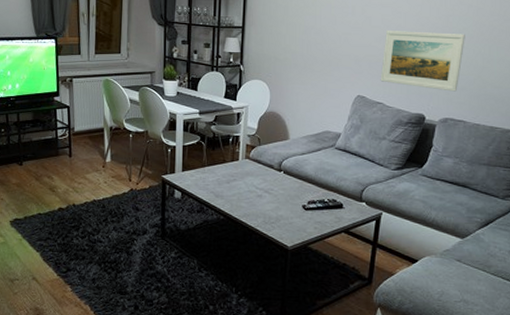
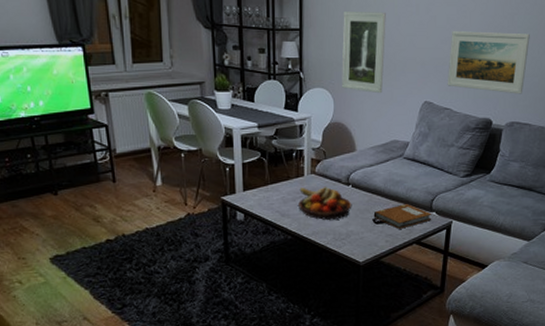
fruit bowl: none [232,171,283,205] -> present [298,186,352,221]
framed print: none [279,12,323,87] -> present [342,12,386,94]
notebook: none [303,193,362,217] -> present [373,204,432,229]

